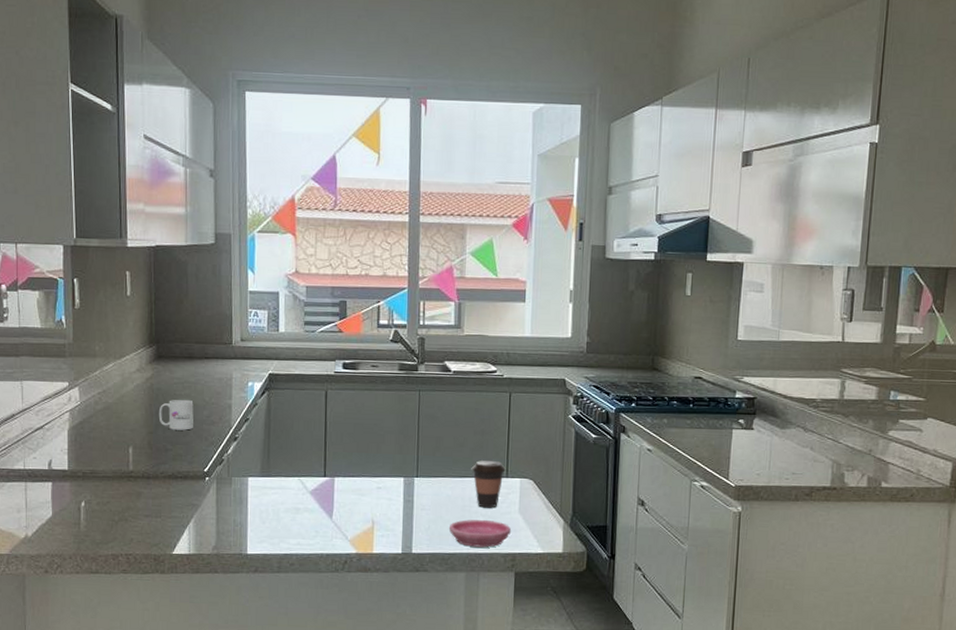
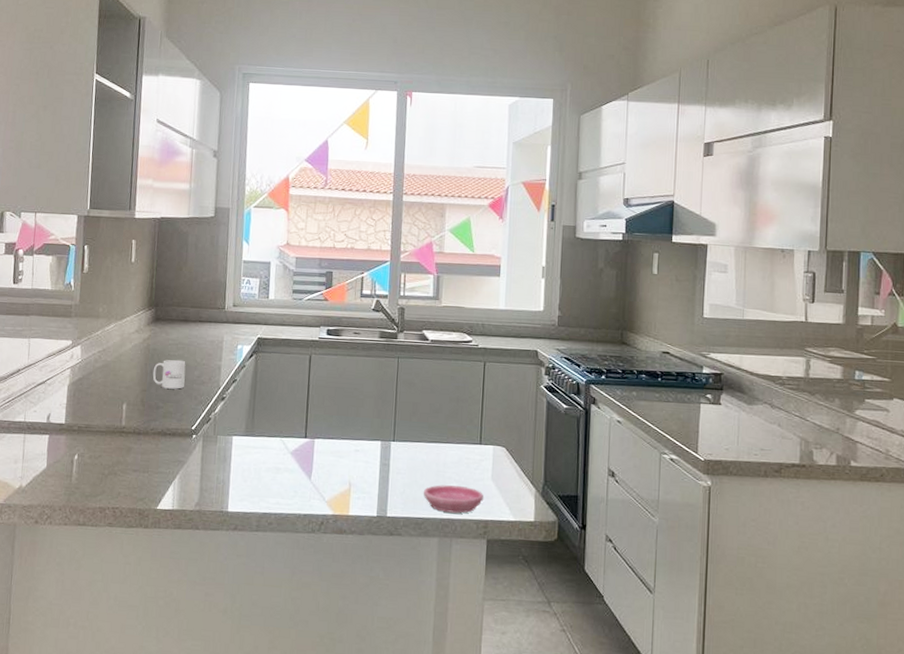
coffee cup: present [471,461,506,508] -> none [446,427,480,474]

